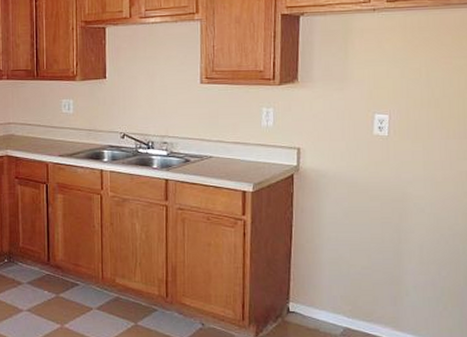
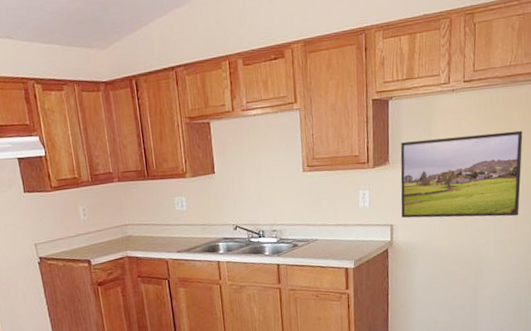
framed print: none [310,56,458,151] -> present [400,130,523,218]

